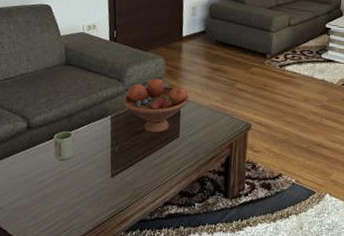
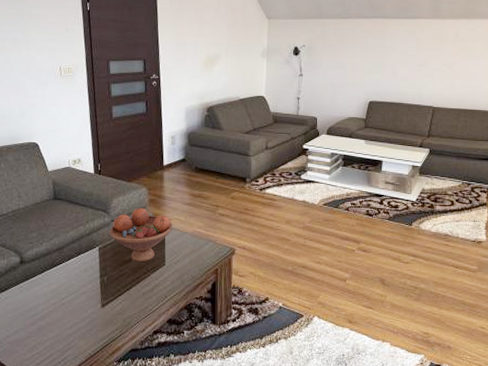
cup: present [53,131,75,161] -> none [45,264,65,293]

